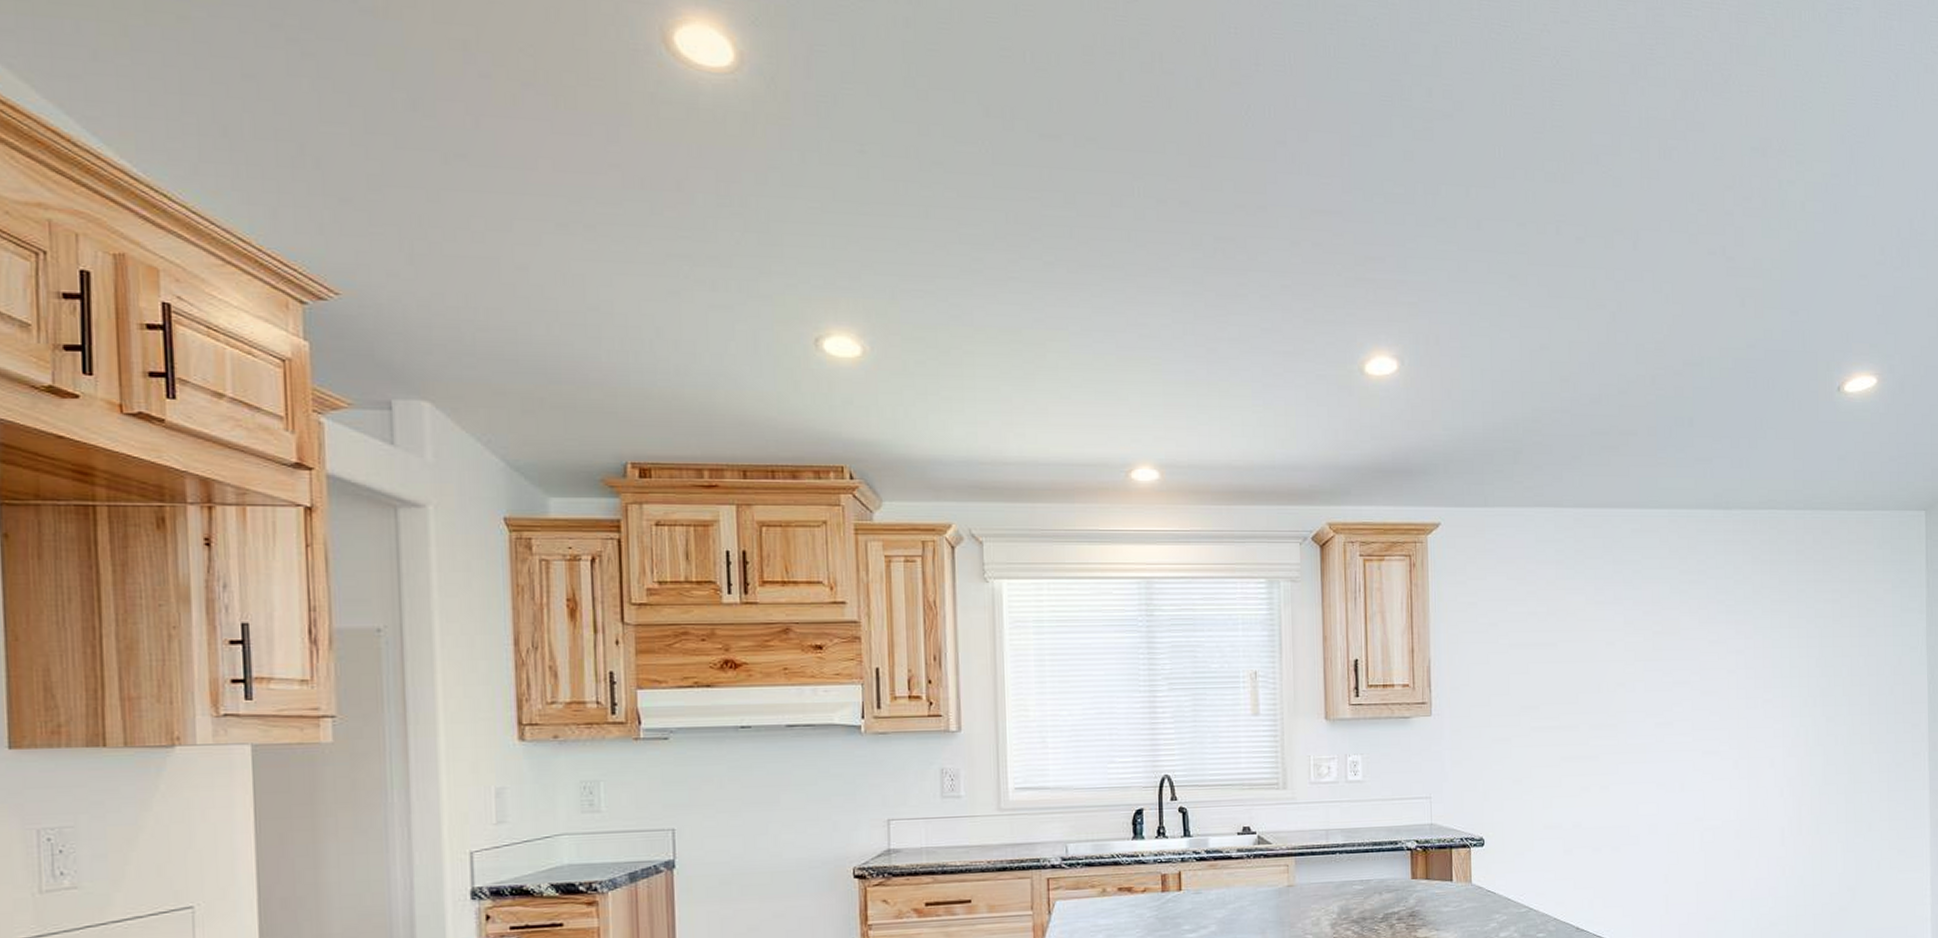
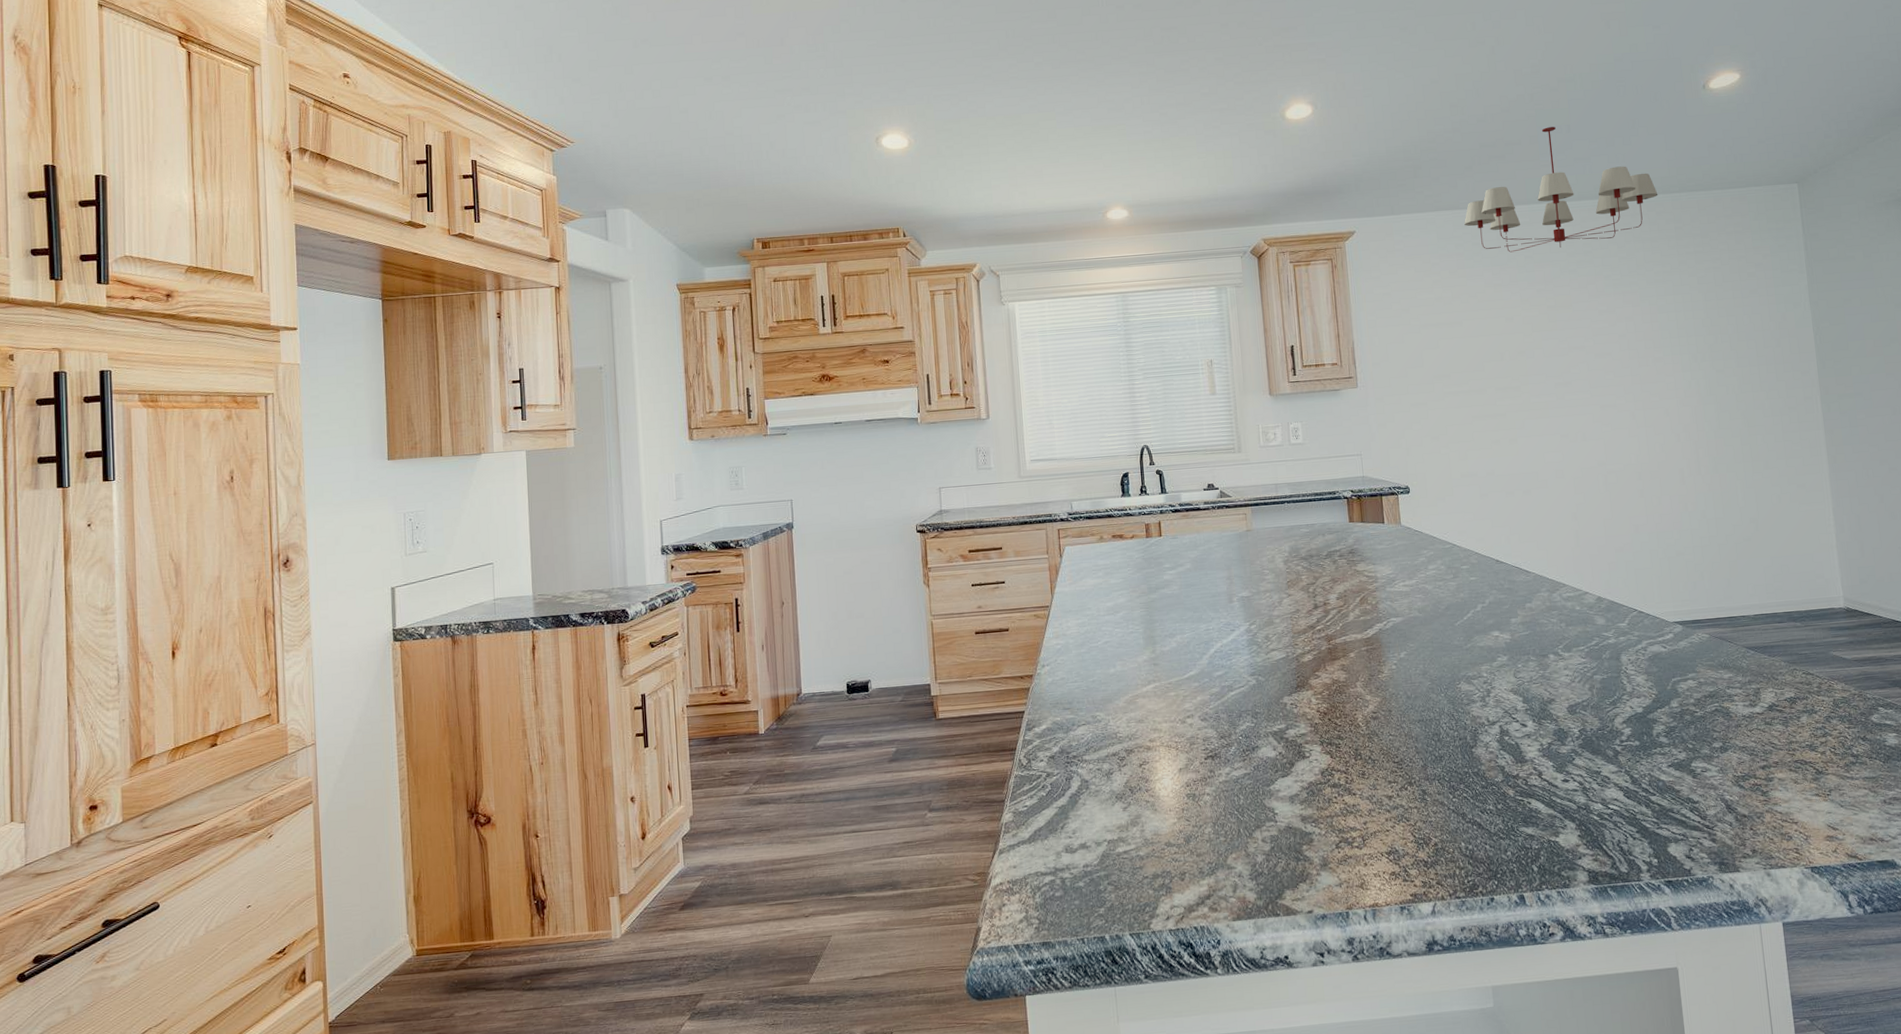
chandelier: none [1567,418,1781,564] -> present [1464,127,1658,253]

